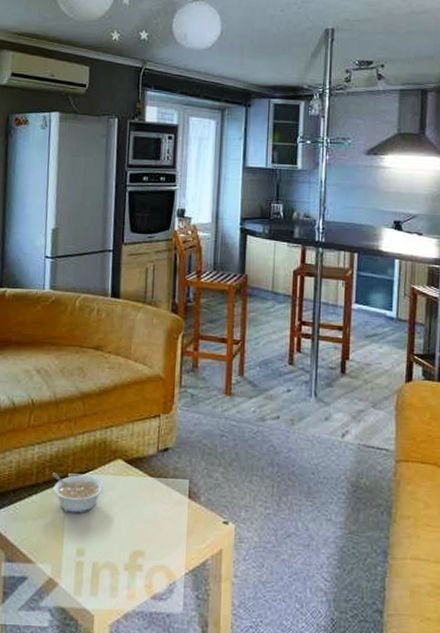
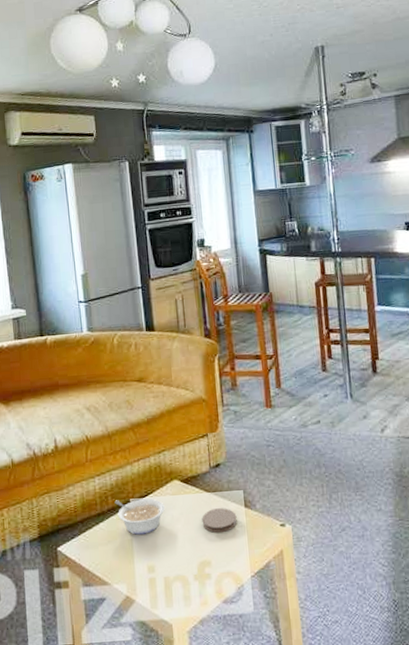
coaster: none [141,495,179,522] -> present [202,508,237,533]

